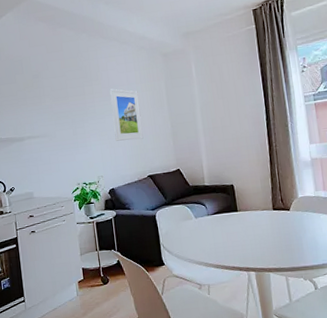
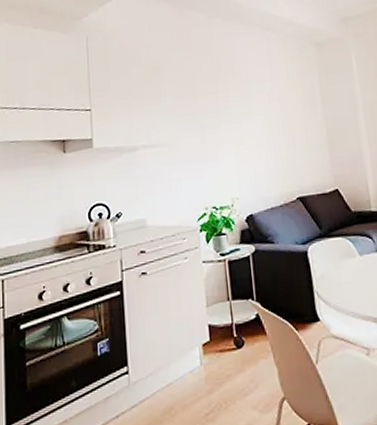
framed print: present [109,88,144,141] -> none [249,85,292,152]

